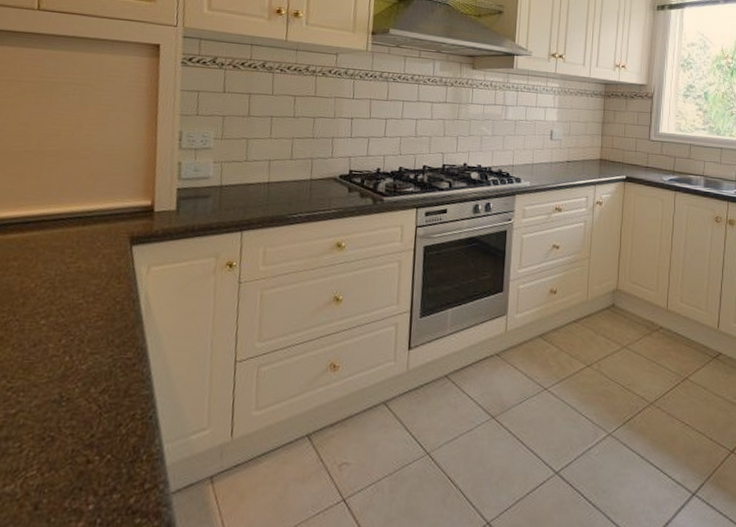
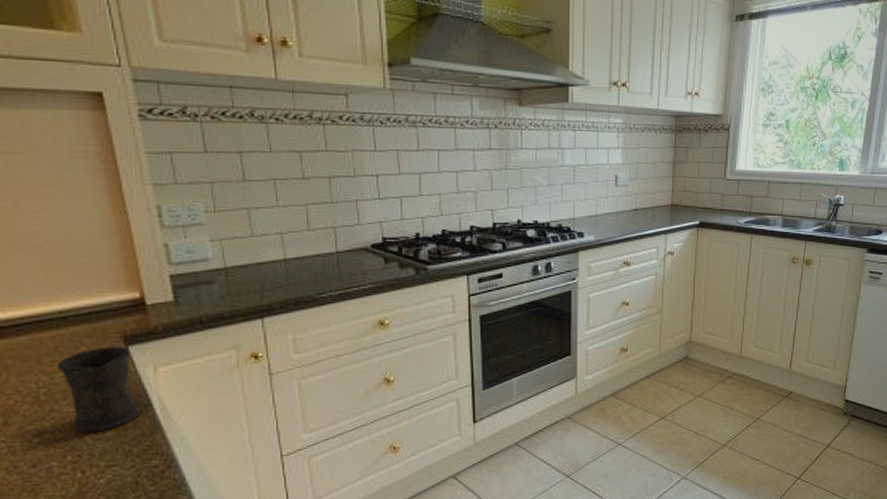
mug: none [73,244,134,321] -> present [57,347,141,433]

